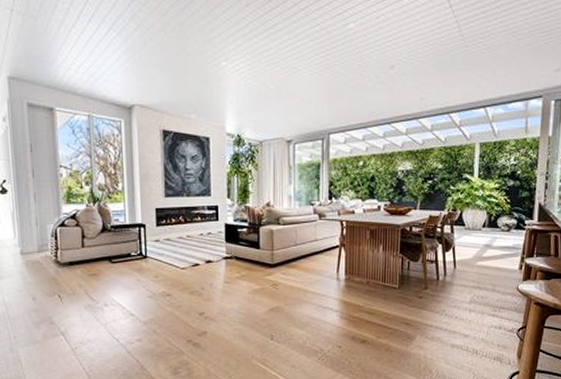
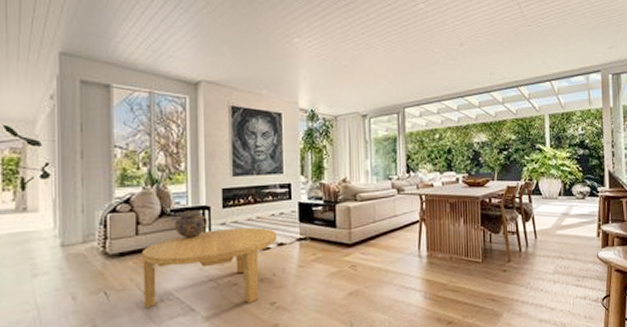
coffee table: none [87,246,206,313] -> present [141,228,278,309]
decorative sphere: none [114,227,143,252] -> present [174,210,207,239]

